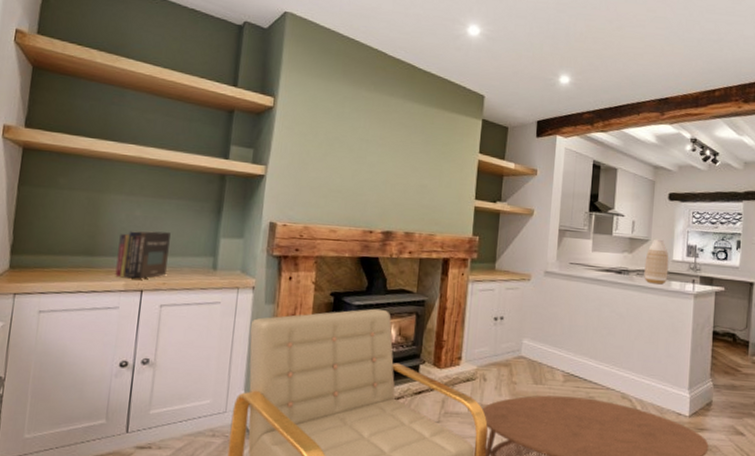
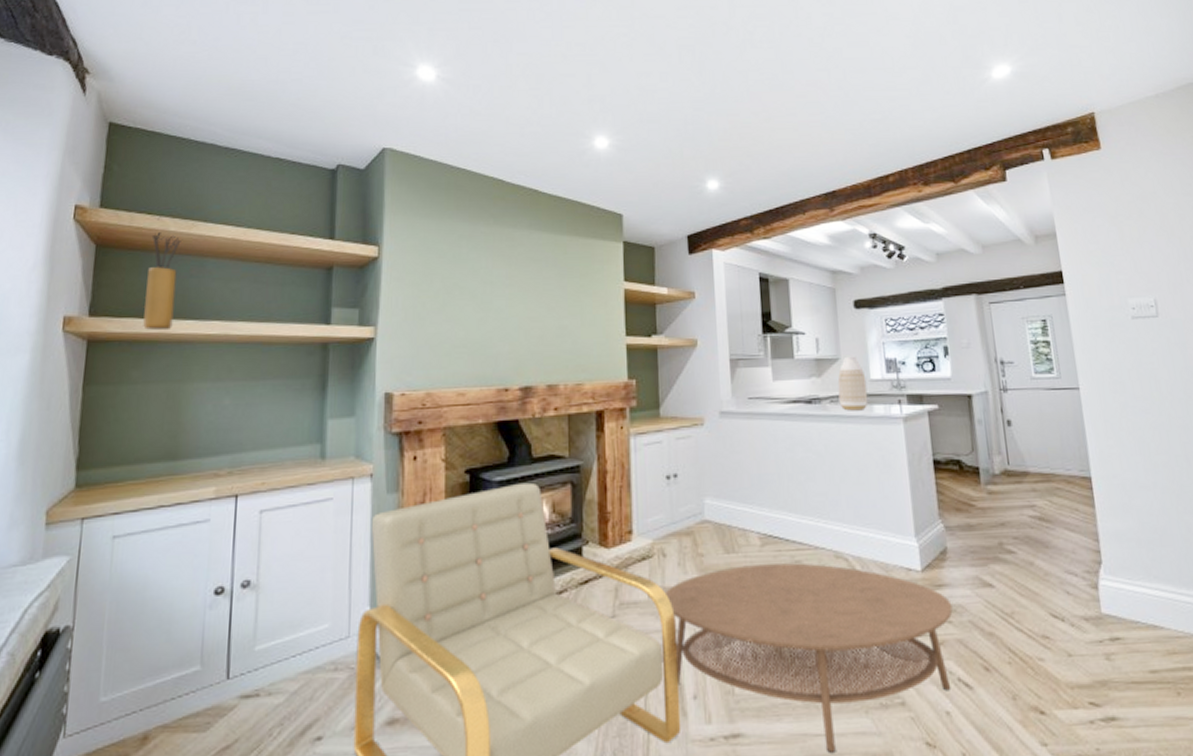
vase: none [70,48,108,148] -> present [143,216,183,331]
books: present [115,230,171,279] -> none [203,420,267,483]

